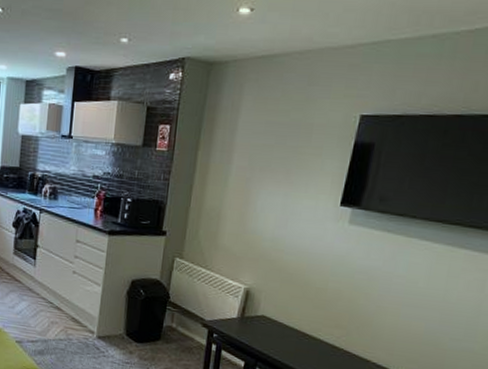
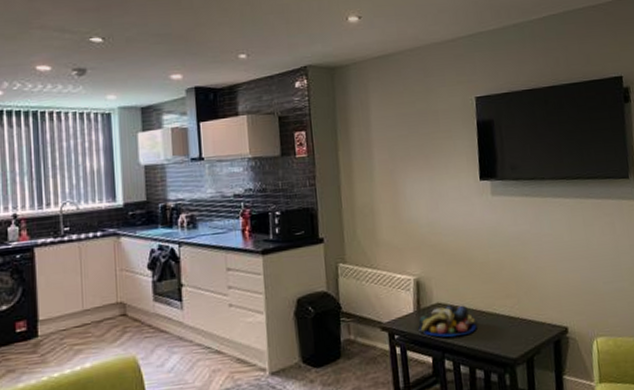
fruit bowl: none [238,319,297,351] -> present [418,305,477,338]

